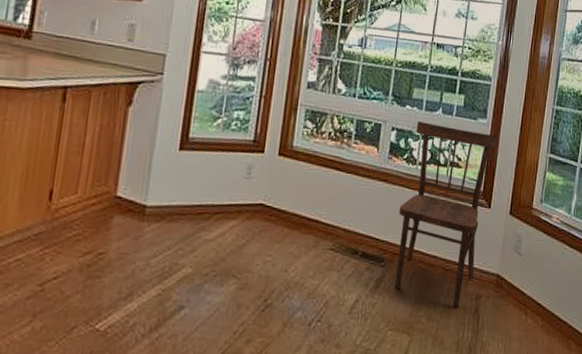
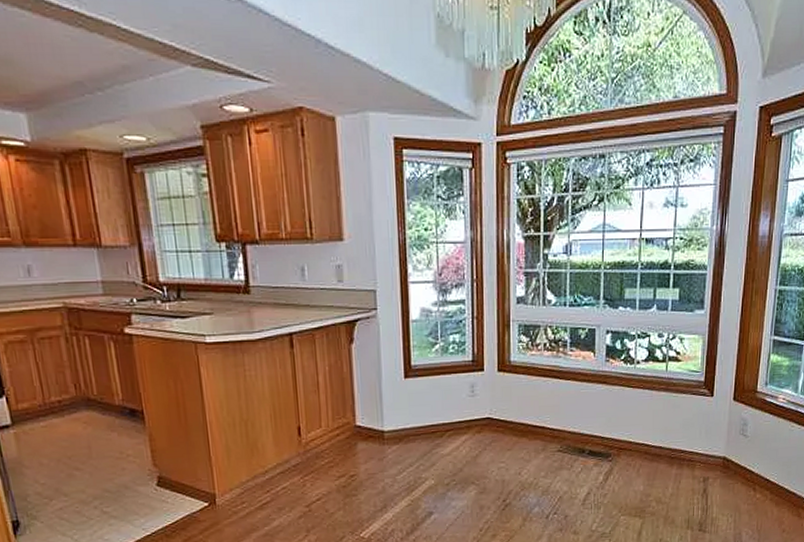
dining chair: present [395,121,500,309] -> none [621,321,719,491]

